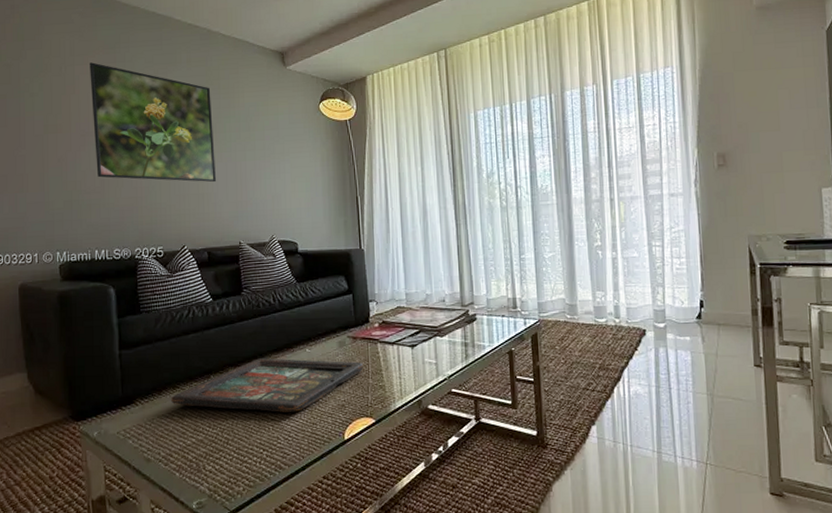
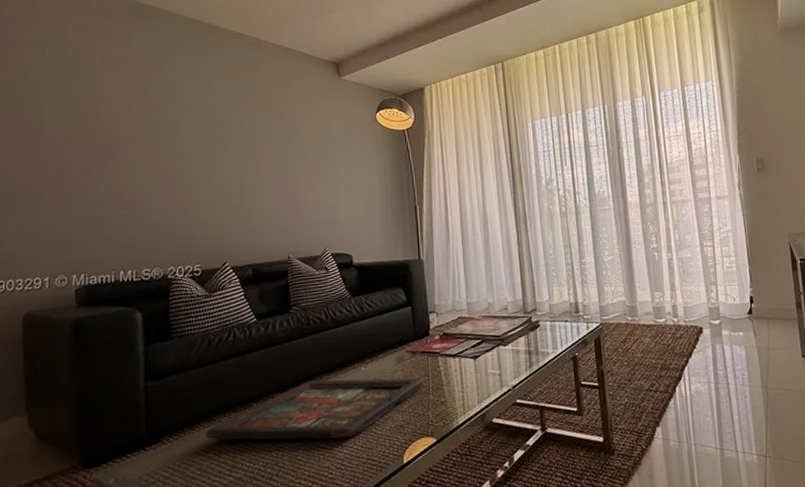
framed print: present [90,62,217,183] -> none [122,70,264,195]

